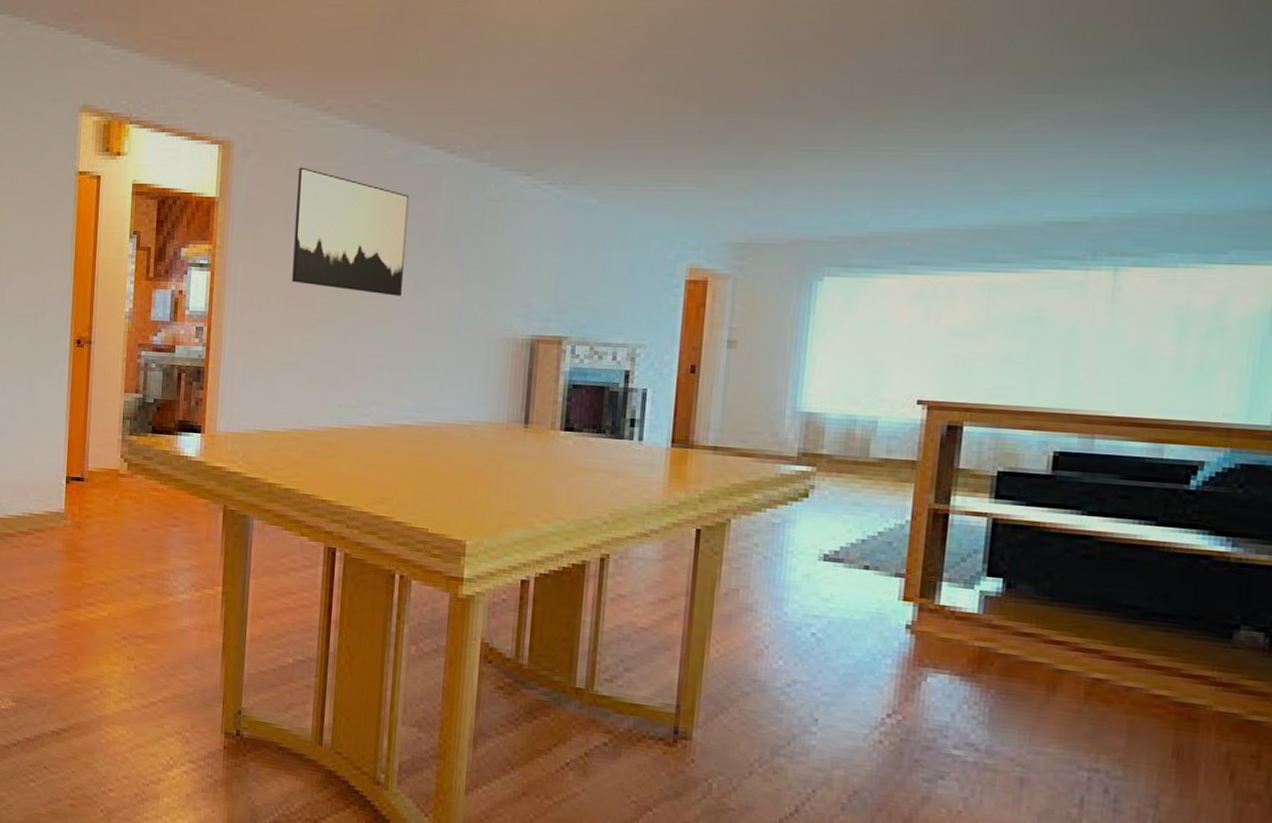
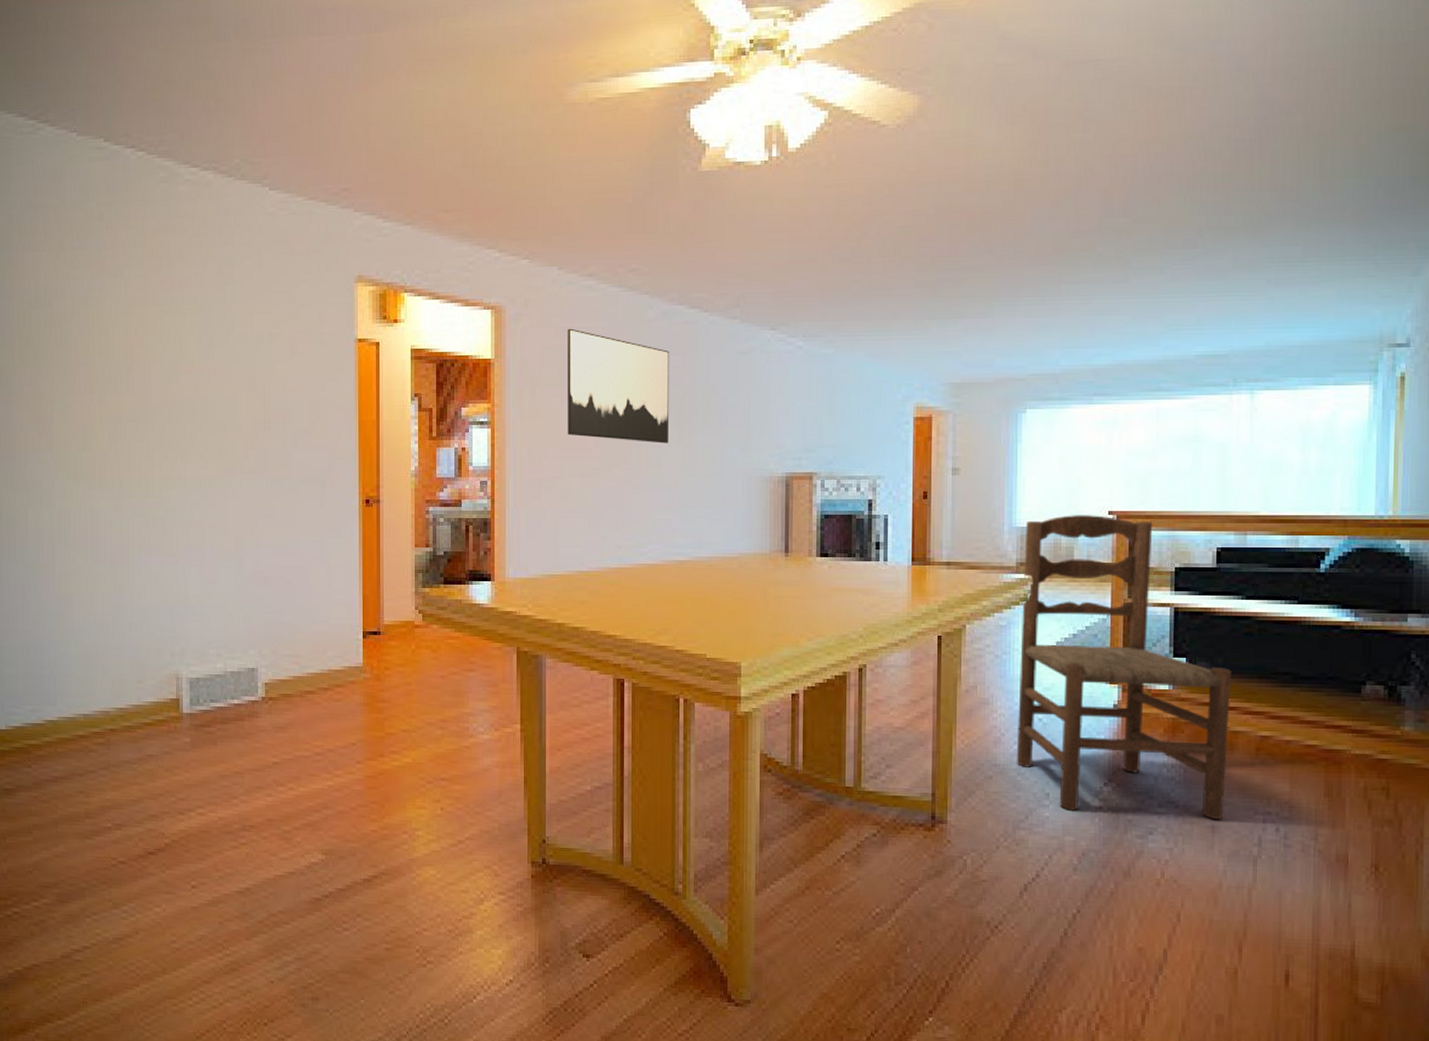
dining chair: none [780,401,1061,771] -> present [1016,515,1231,819]

